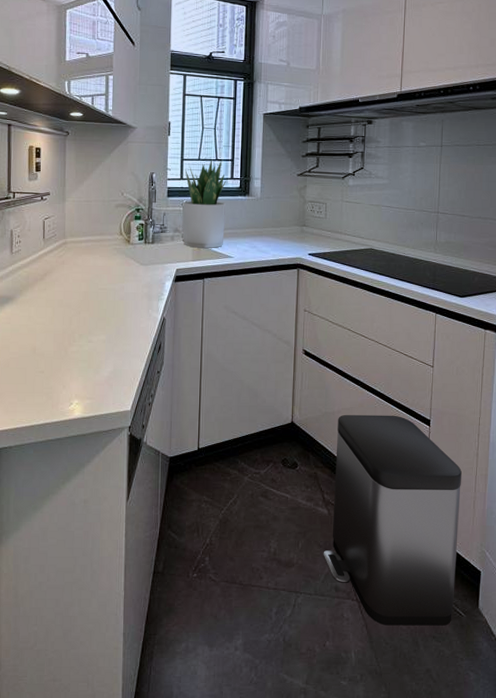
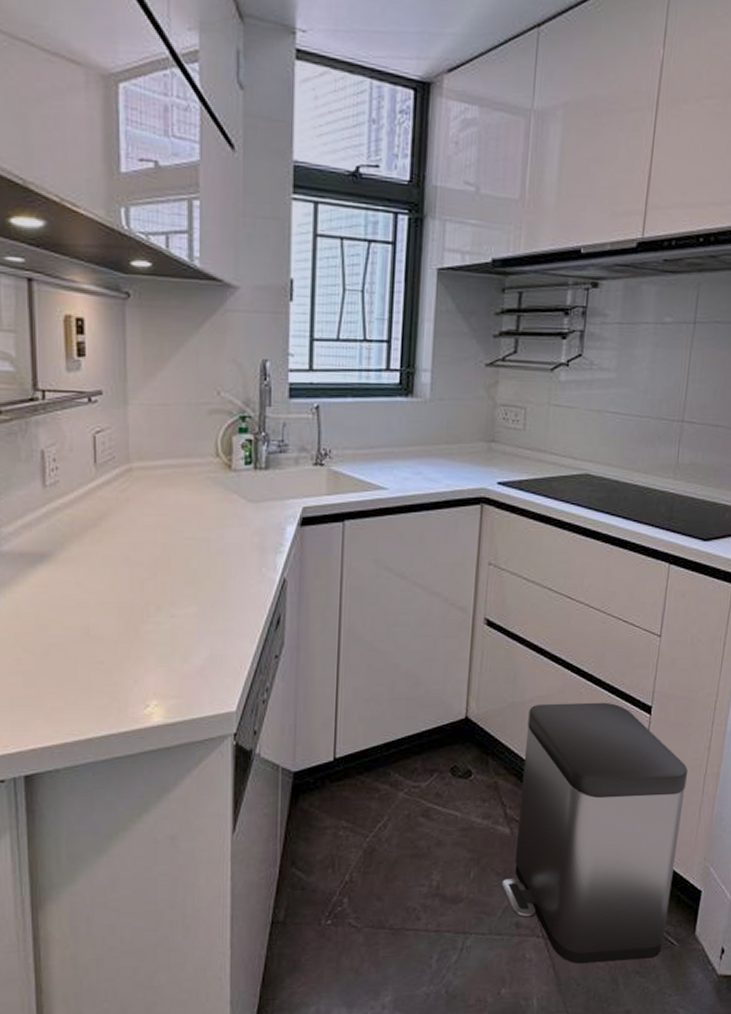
planter: present [182,160,227,248] -> none [311,341,381,476]

